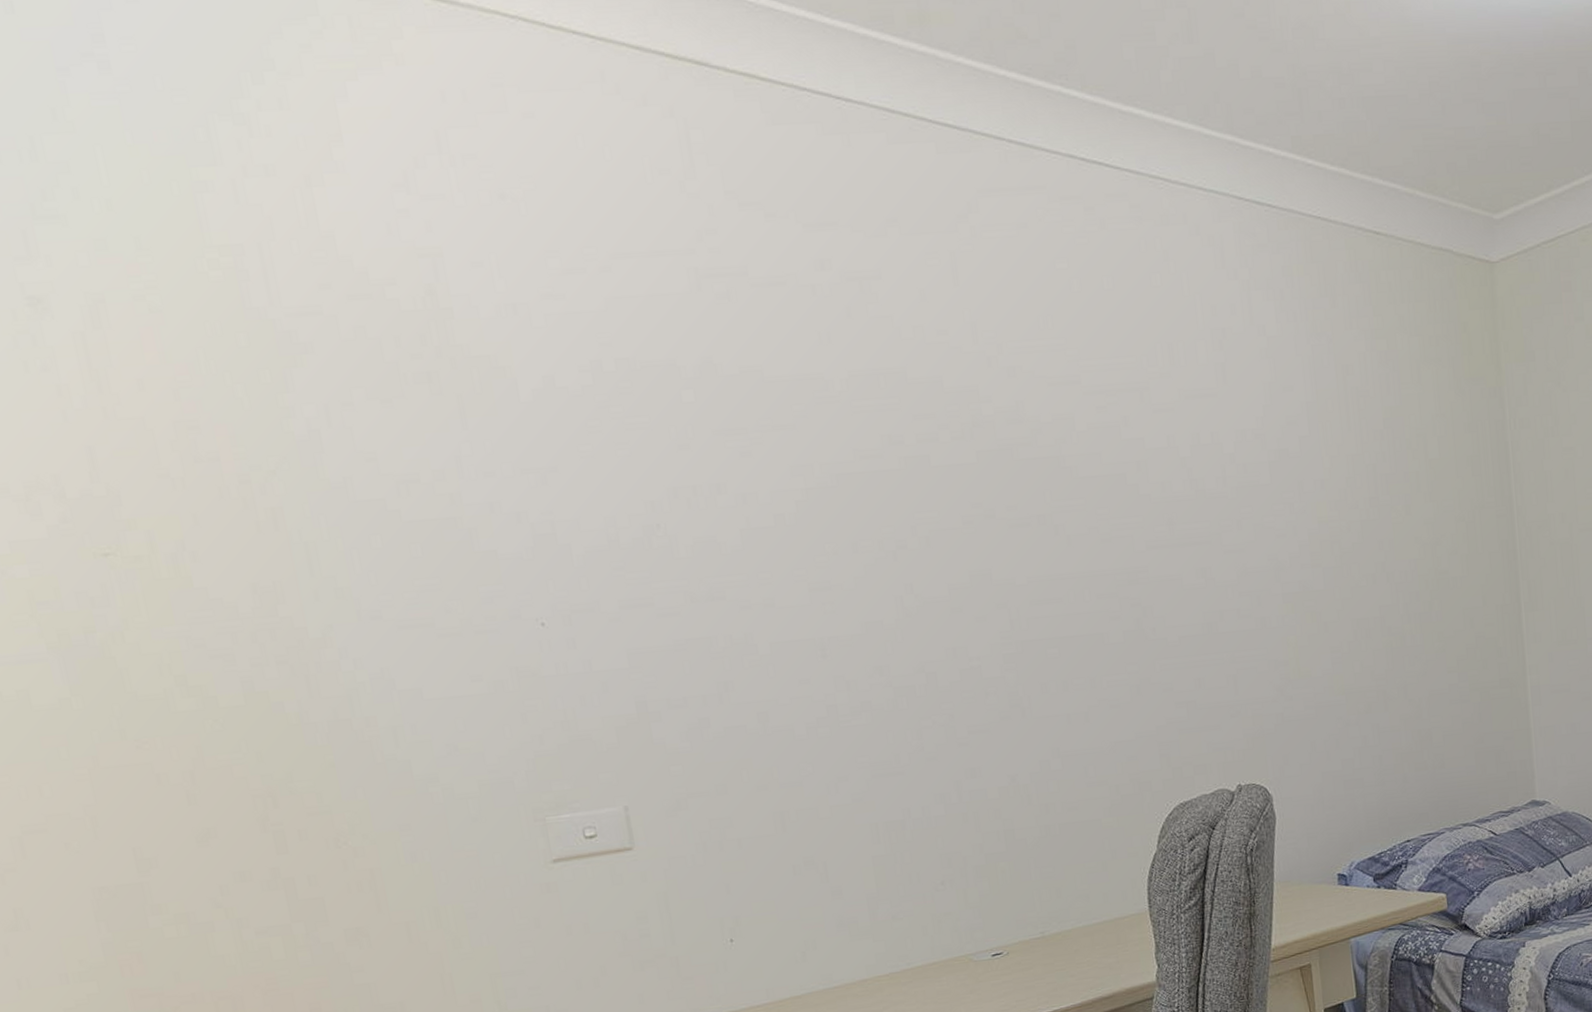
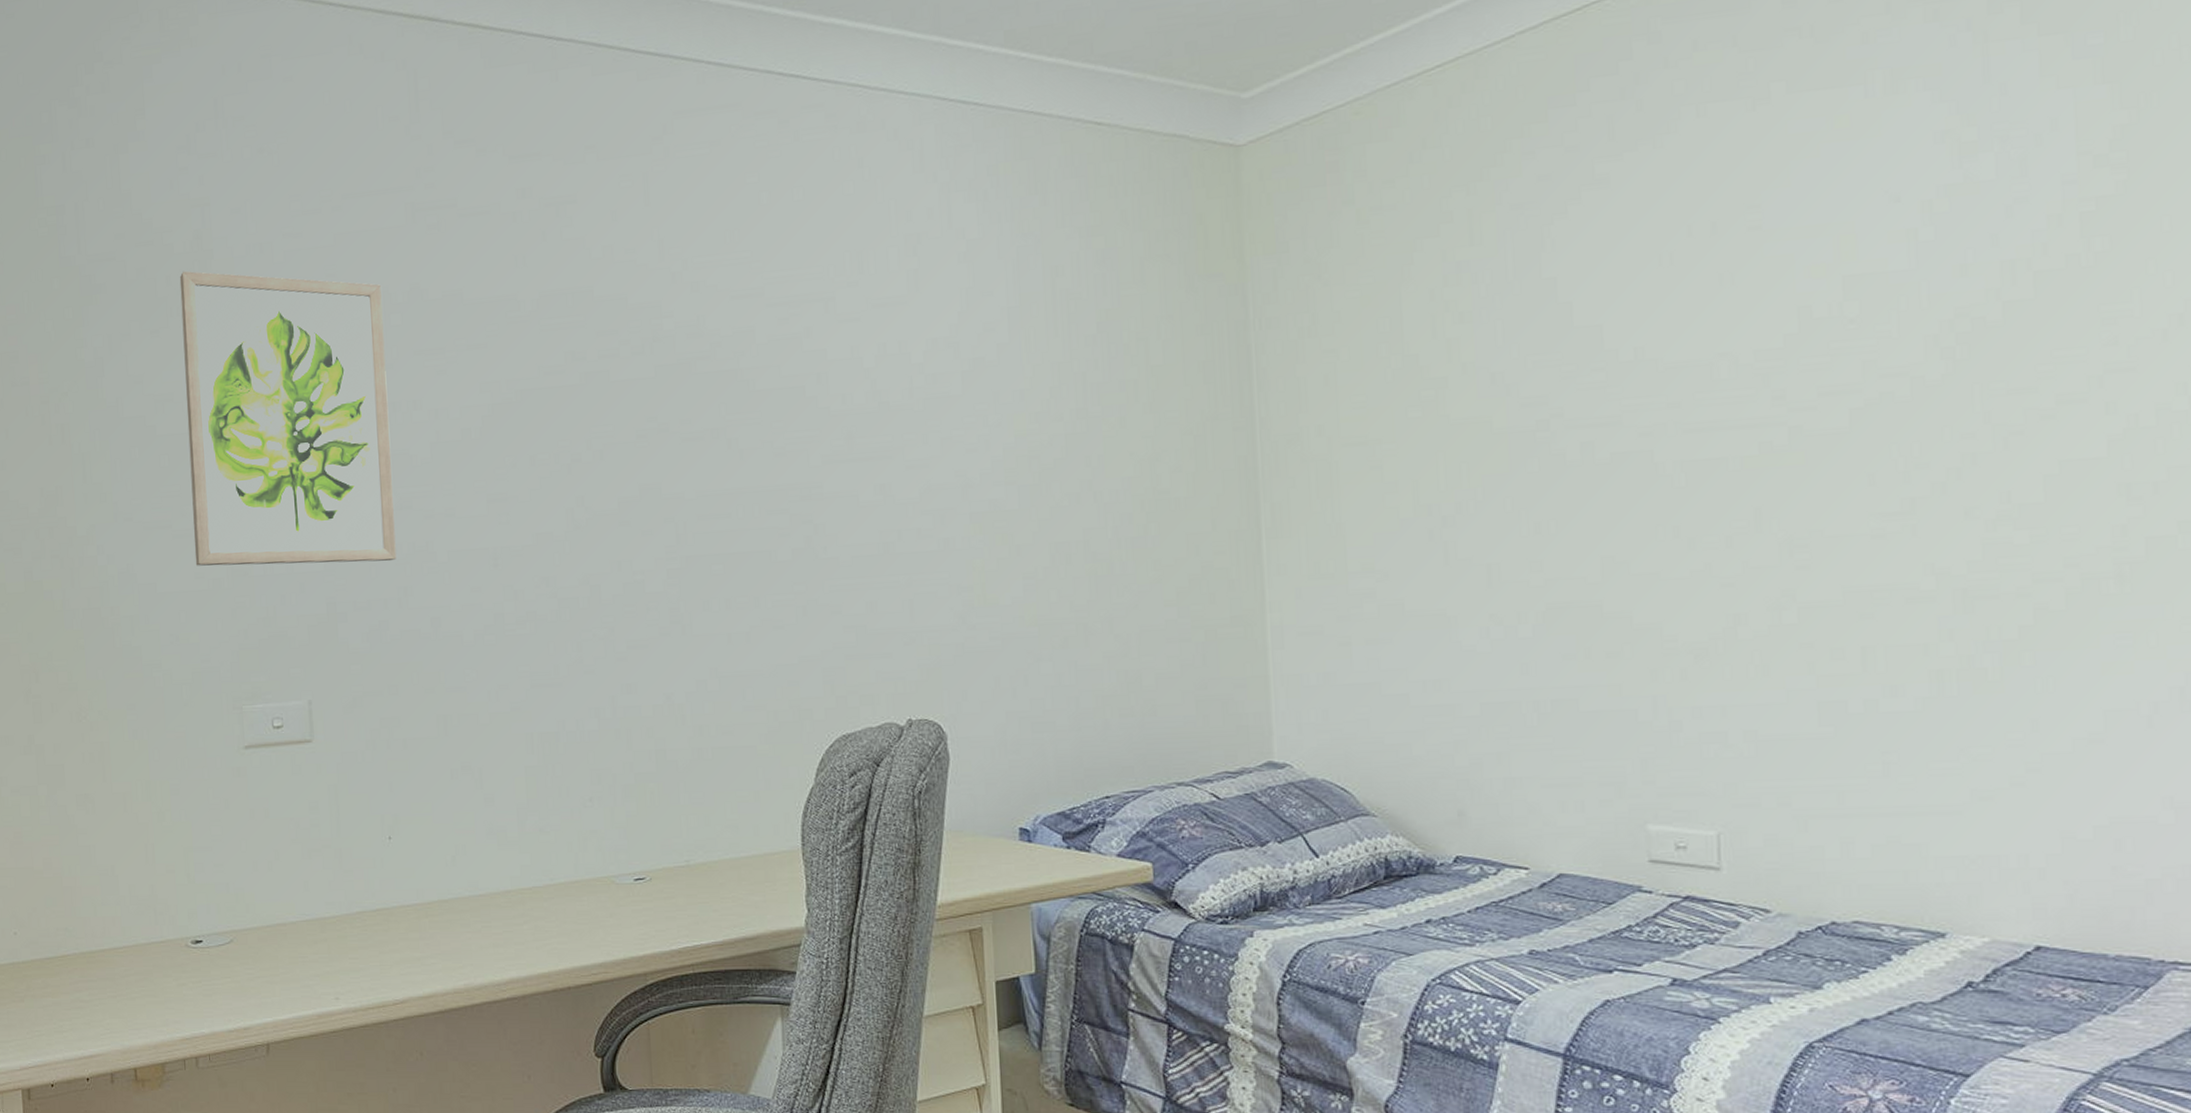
wall art: none [412,331,713,668] -> present [179,271,397,566]

